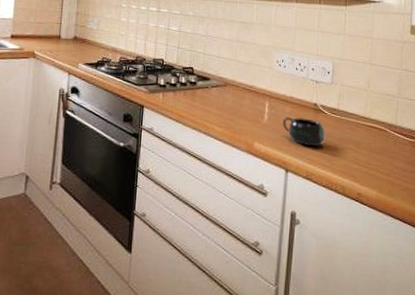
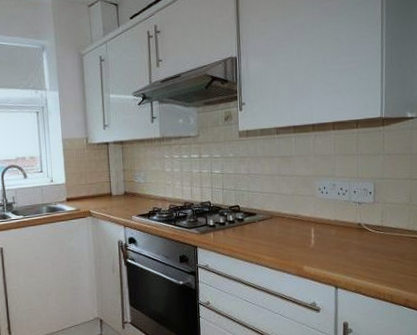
mug: present [283,117,325,146] -> none [329,238,371,263]

